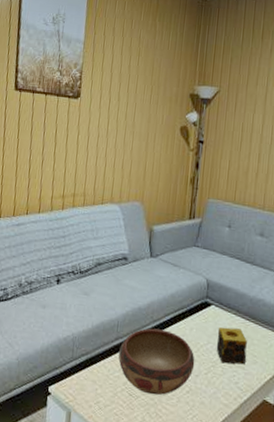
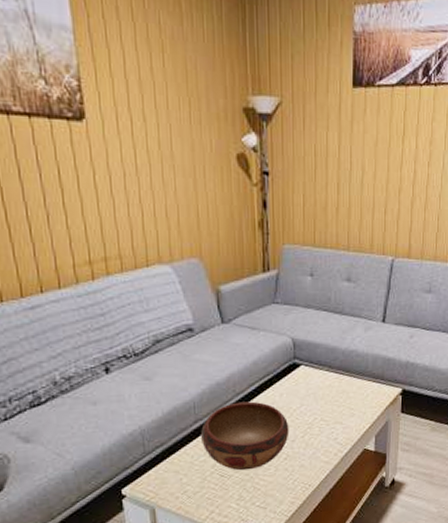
candle: present [216,327,248,365] -> none [310,385,344,423]

